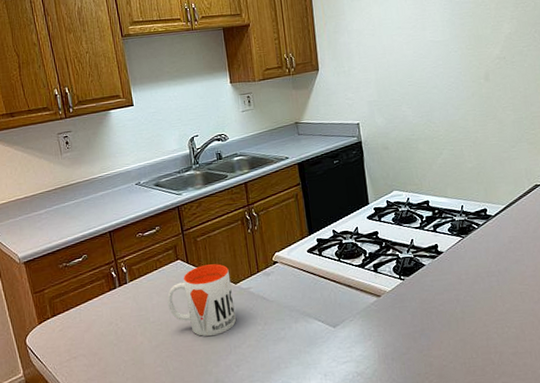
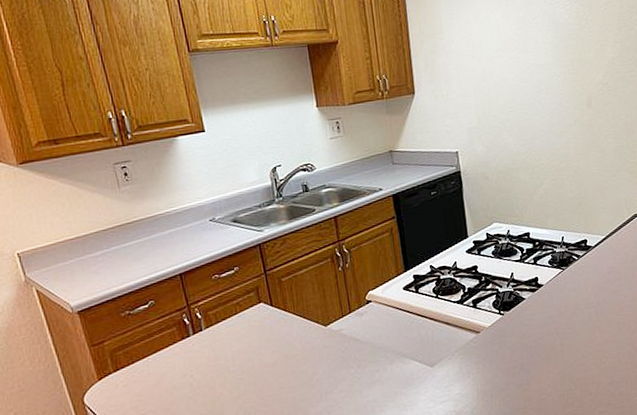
mug: present [167,264,236,337] -> none [249,305,327,384]

